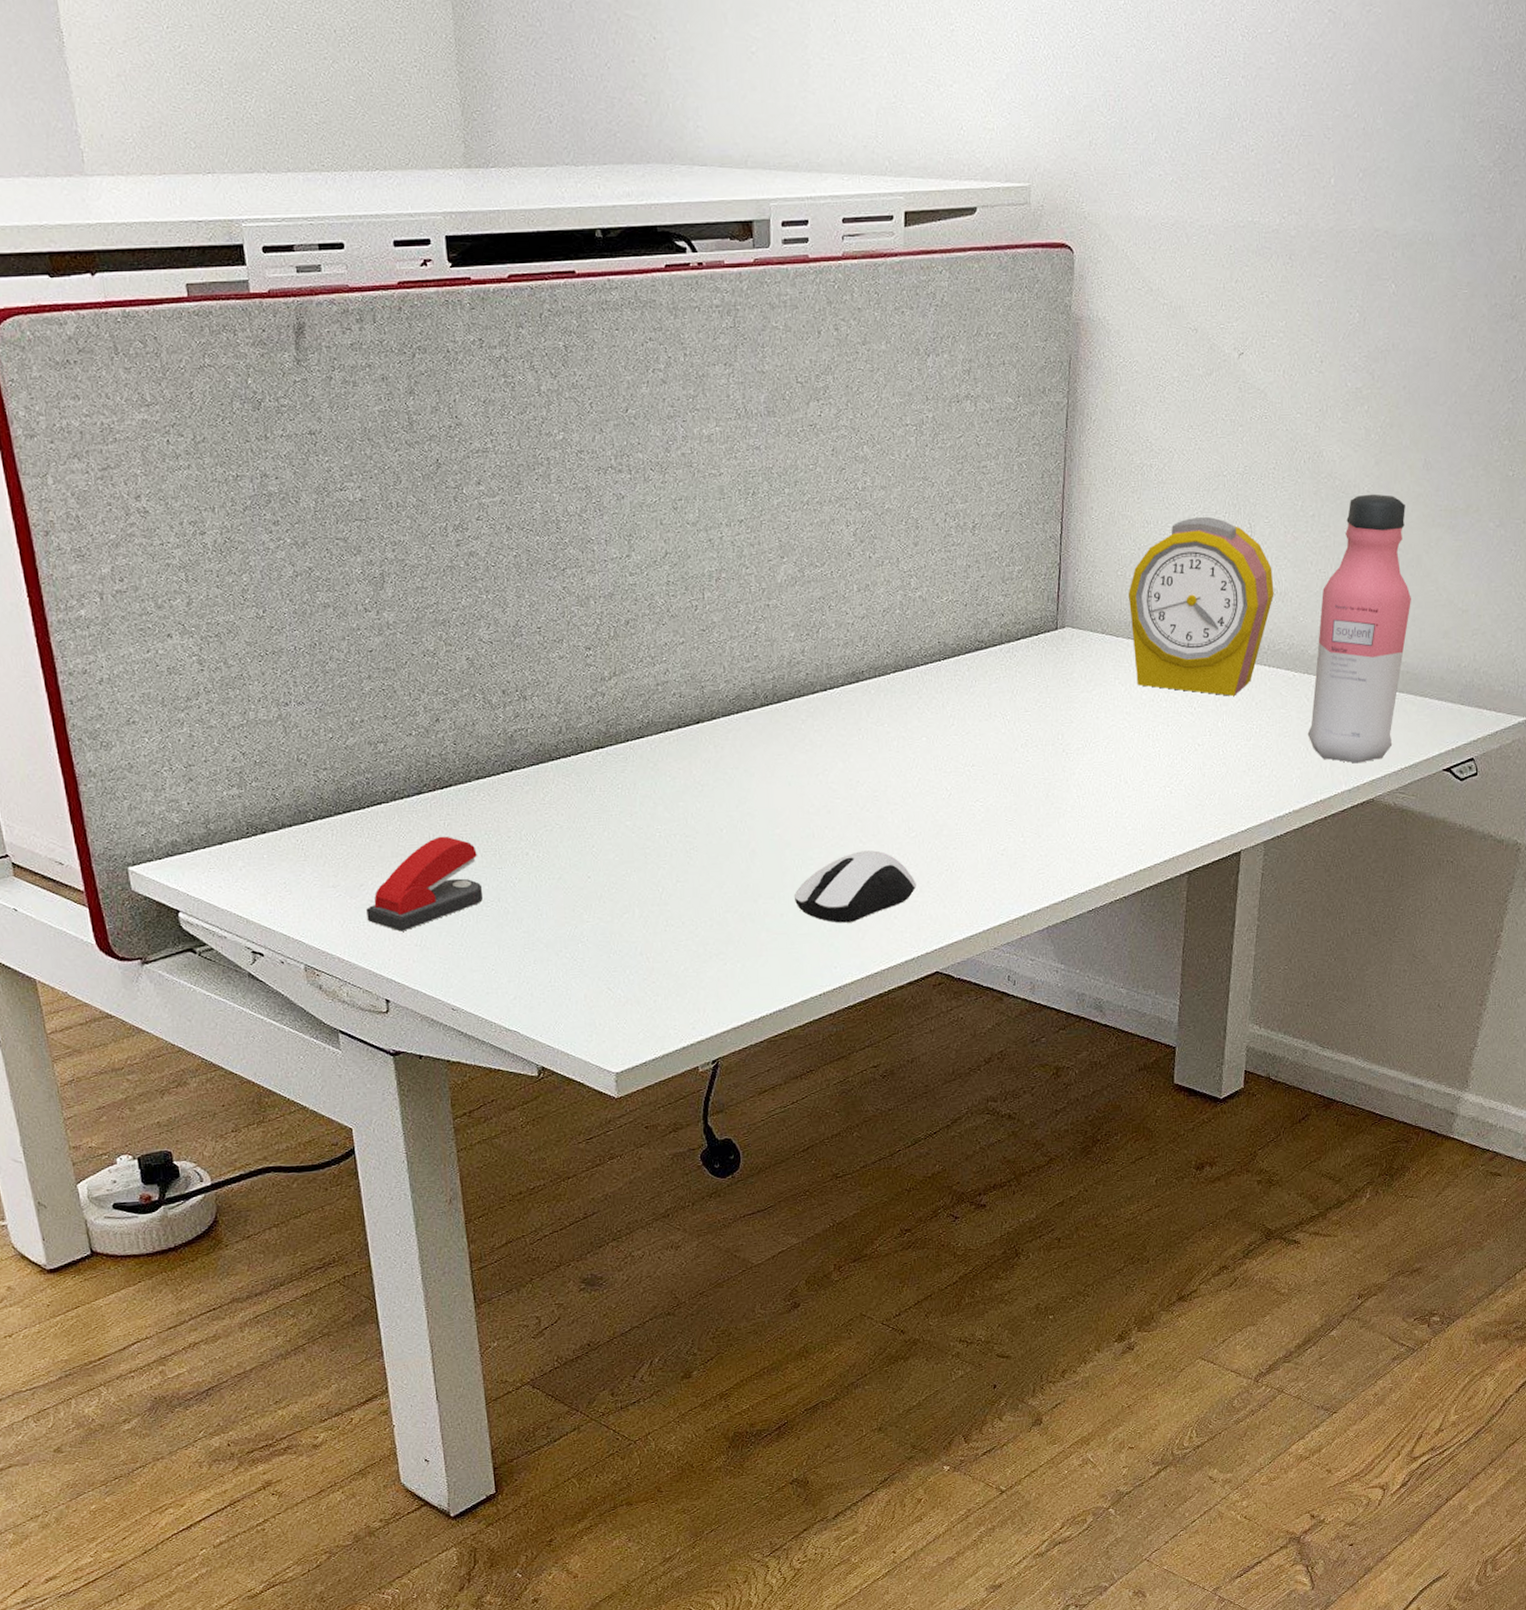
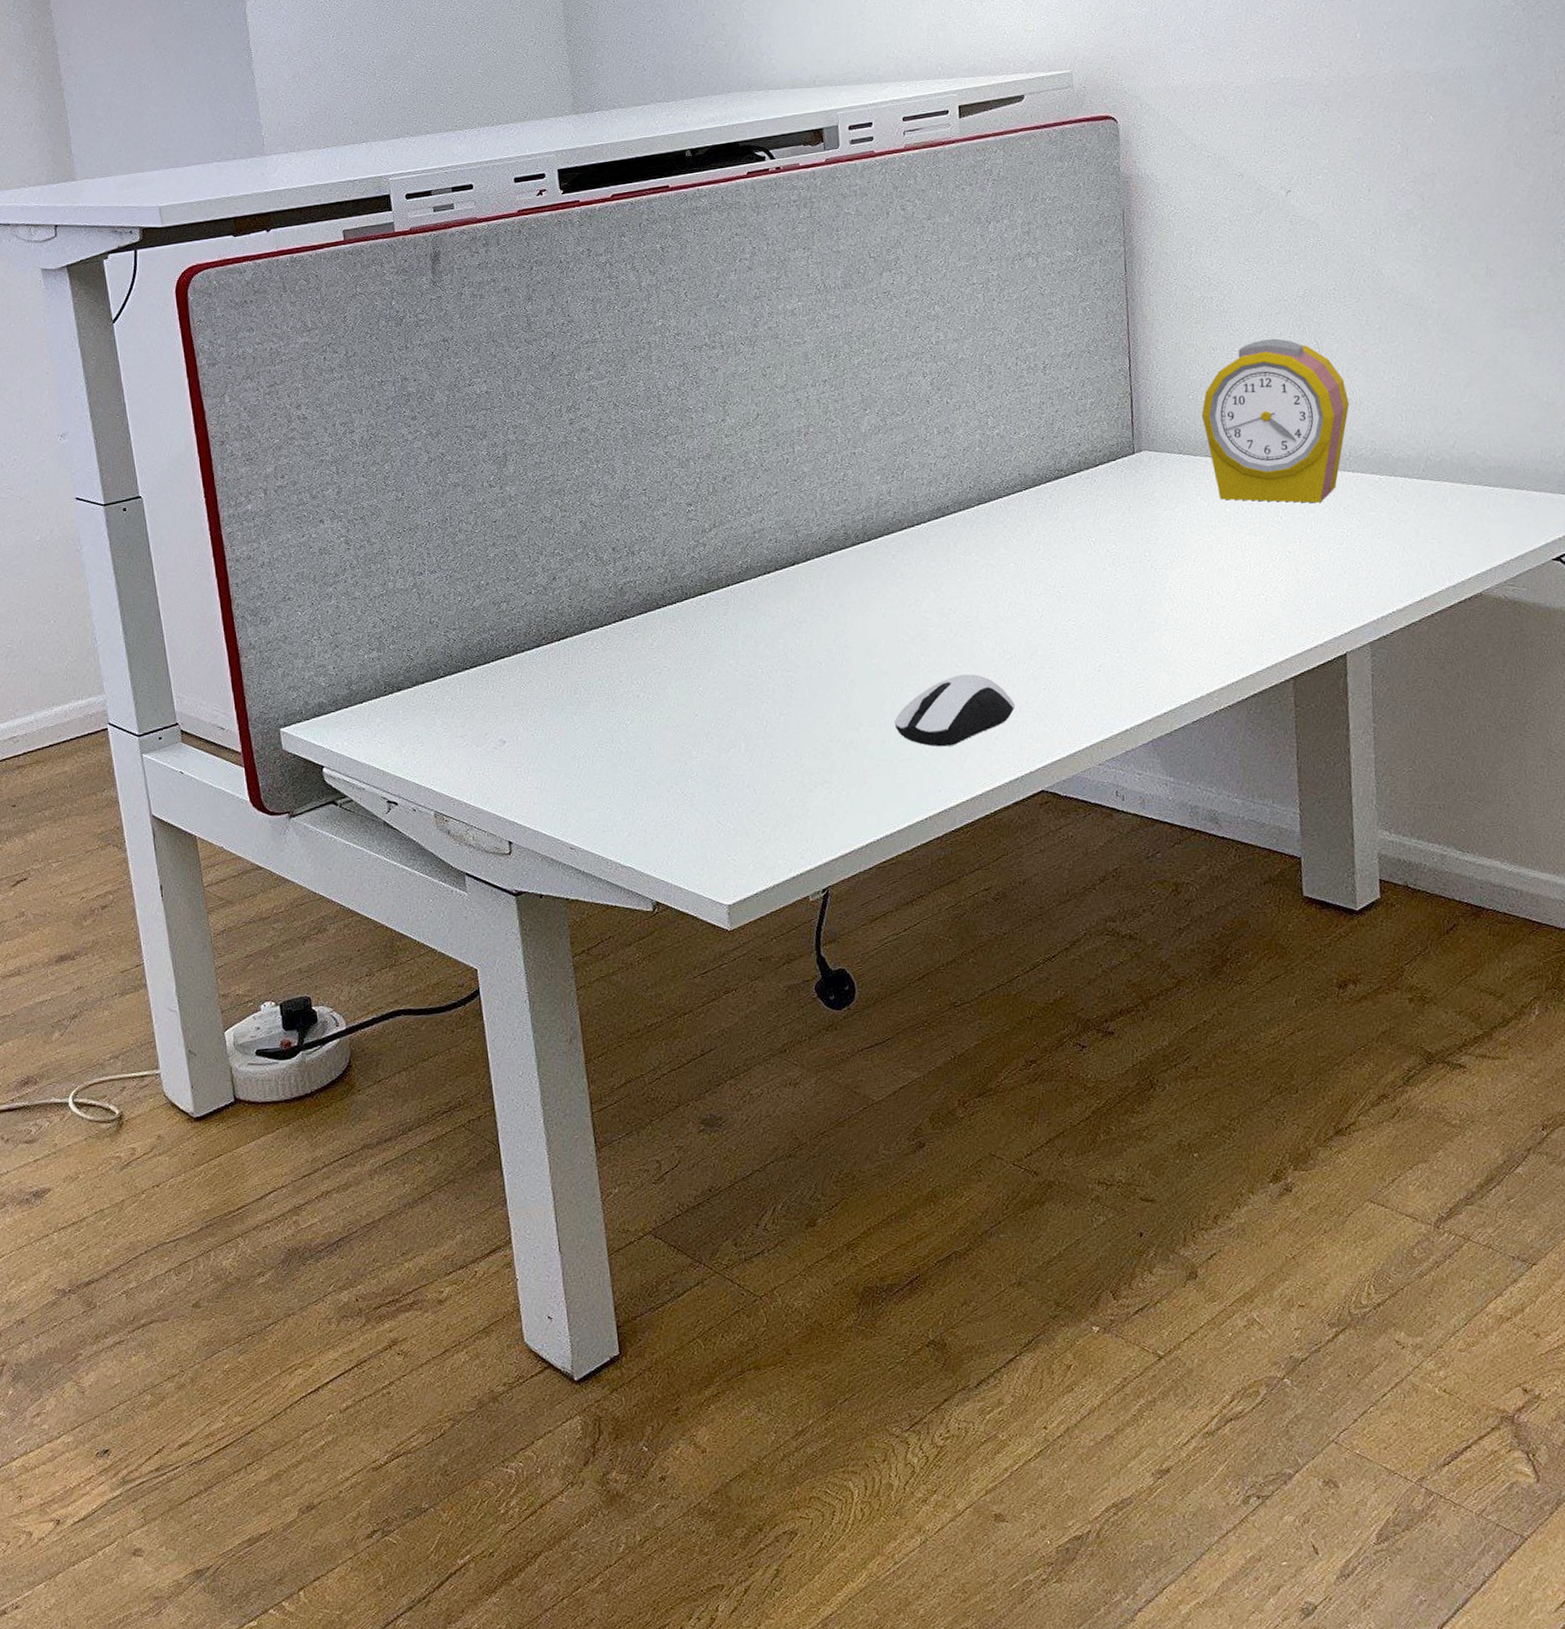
stapler: present [366,836,483,932] -> none [491,683,597,776]
water bottle: present [1307,494,1411,764] -> none [1398,303,1494,559]

